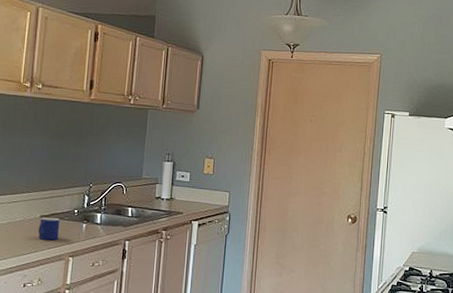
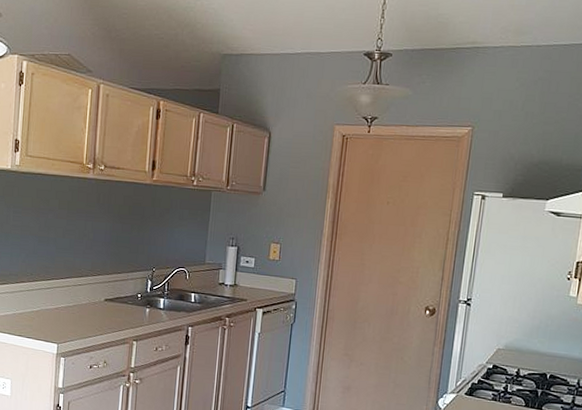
mug: present [38,217,60,241] -> none [103,301,124,324]

